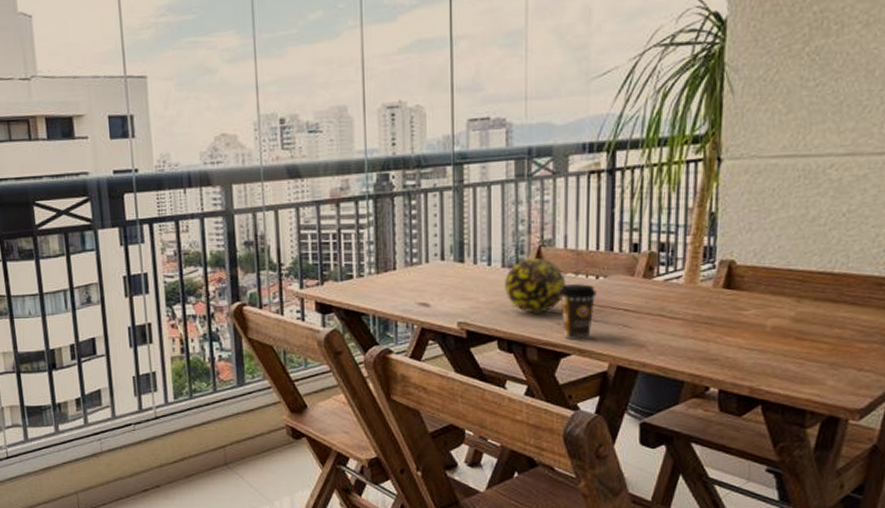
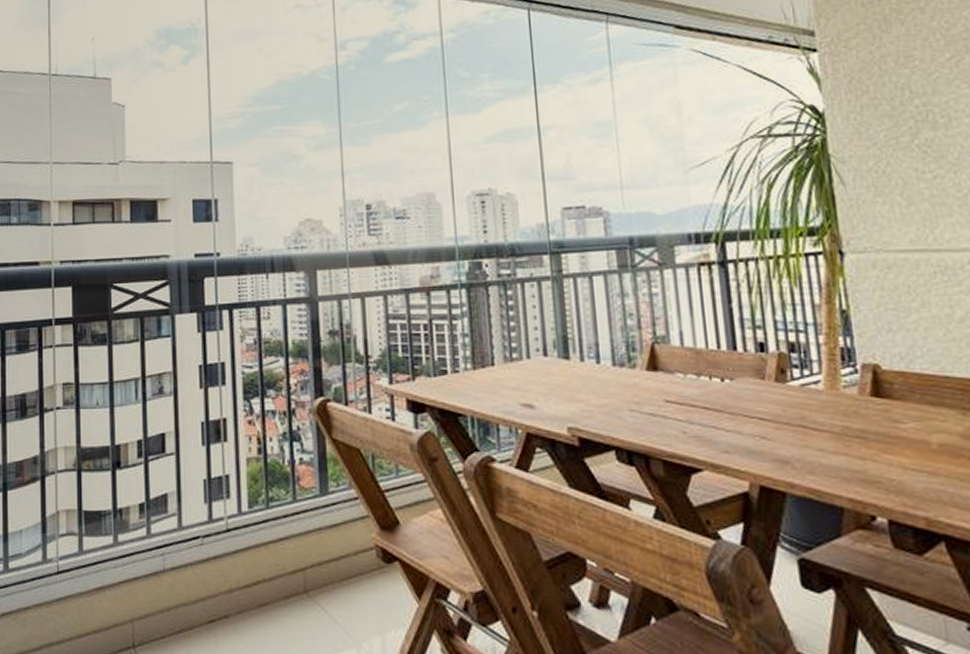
decorative ball: present [505,257,566,313] -> none [617,355,688,419]
coffee cup: present [558,284,597,340] -> none [679,387,724,453]

